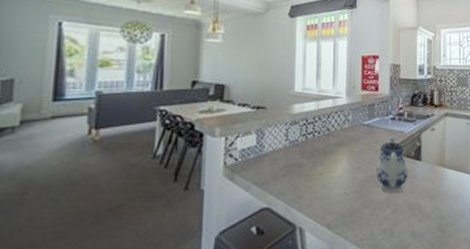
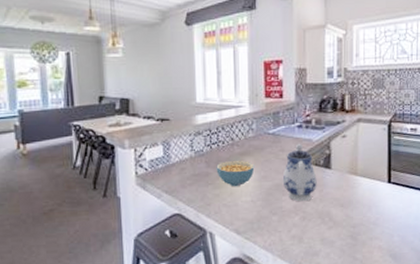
cereal bowl: none [310,150,349,179] -> present [216,160,255,187]

